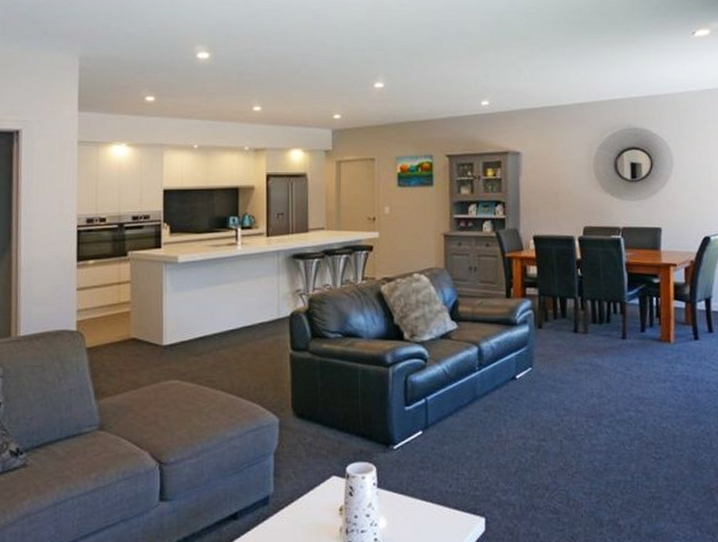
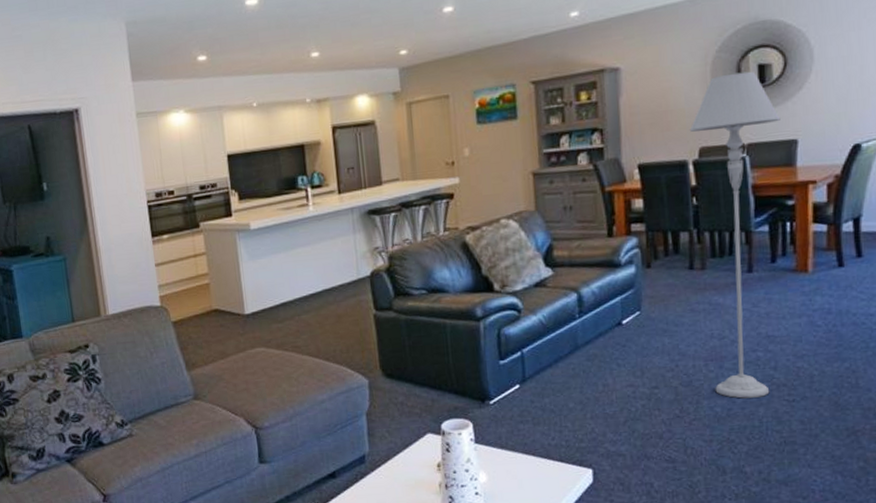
floor lamp: none [576,167,648,454] -> present [689,71,781,399]

